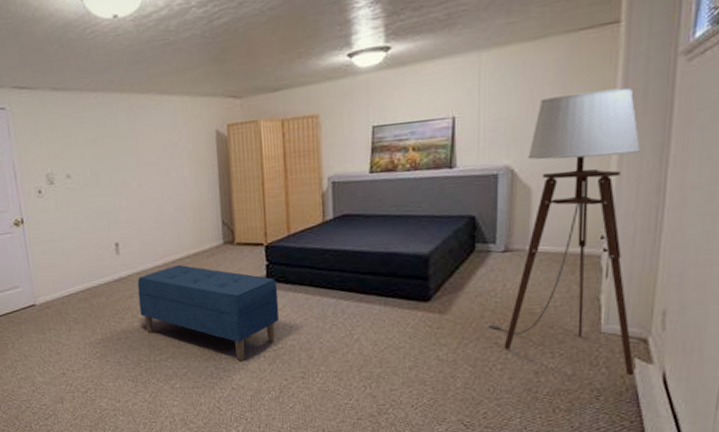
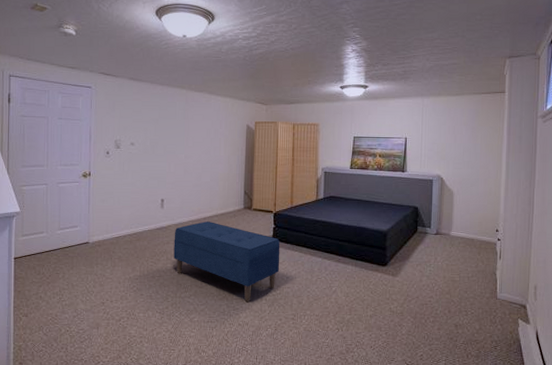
floor lamp: present [486,88,641,376] -> none [423,133,519,332]

